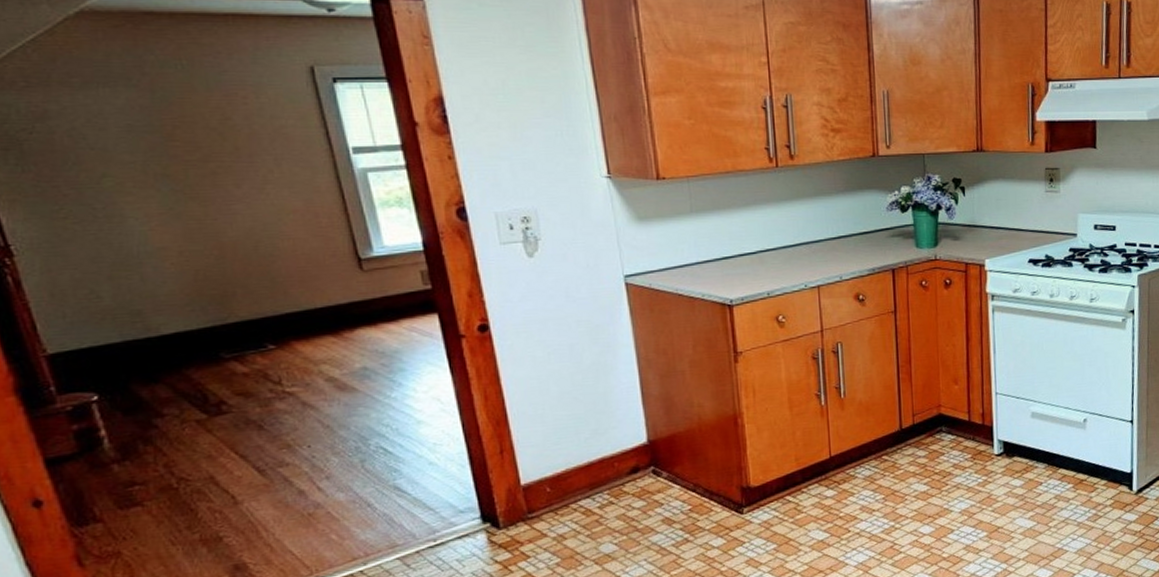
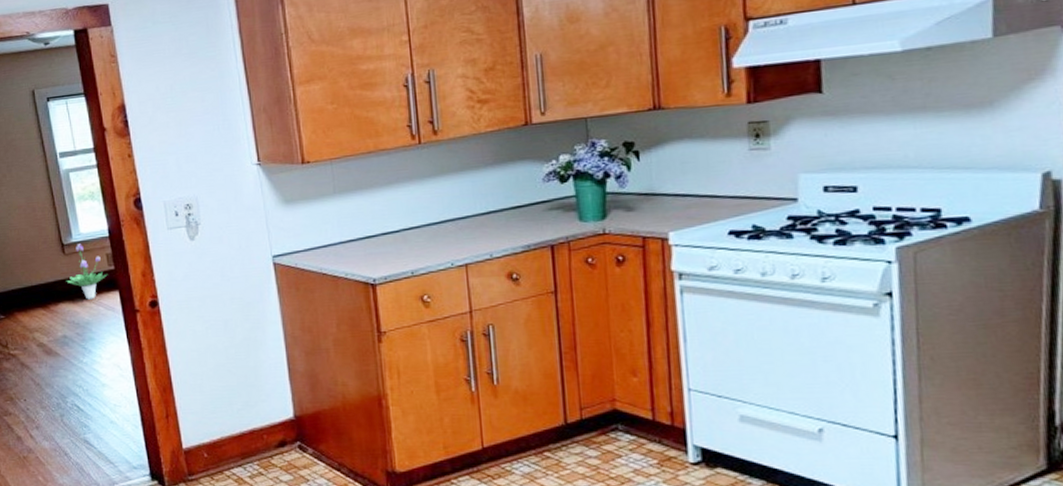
potted plant: none [365,258,423,324] -> present [66,243,108,300]

